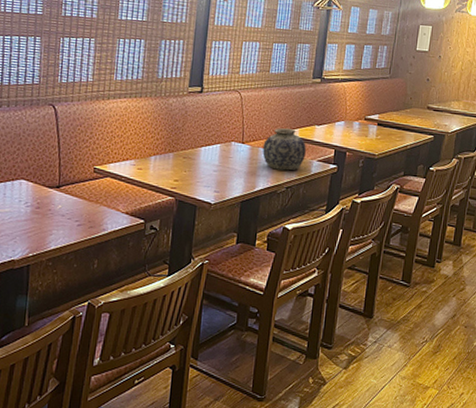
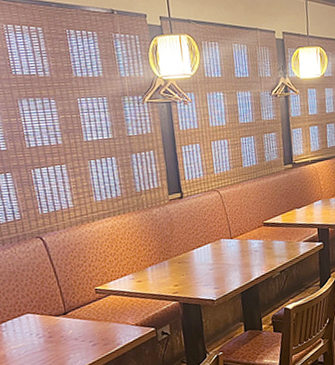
vase: present [262,128,306,171] -> none [250,216,292,257]

